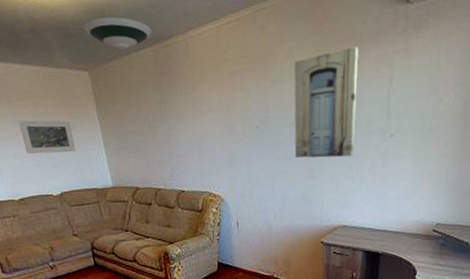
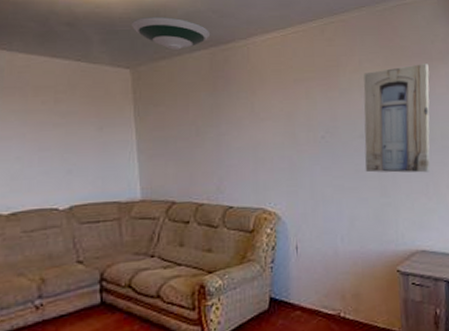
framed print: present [18,120,77,154] -> none [30,117,101,158]

